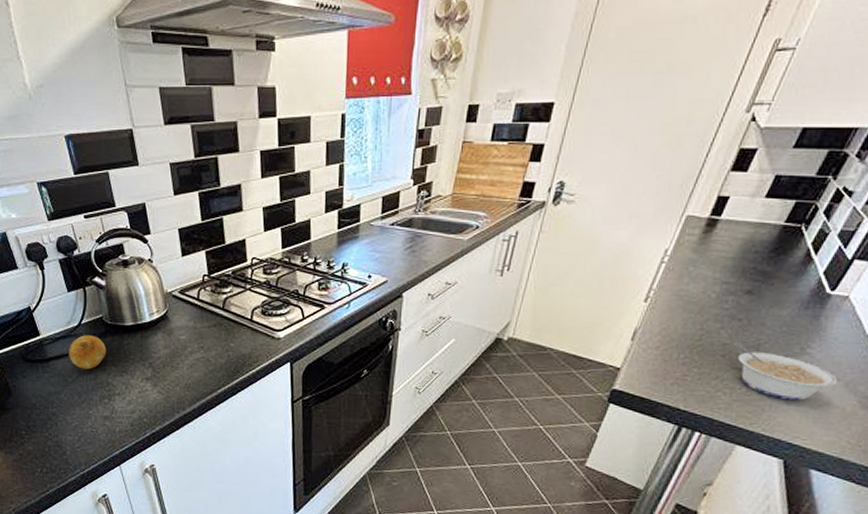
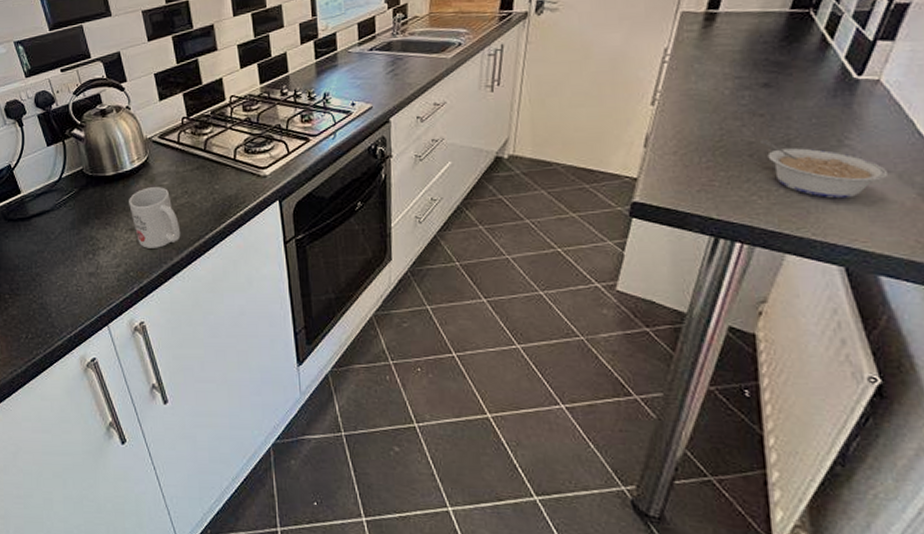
fruit: present [69,335,107,370] -> none [50,189,89,225]
mug: none [146,340,195,398] -> present [129,187,181,248]

